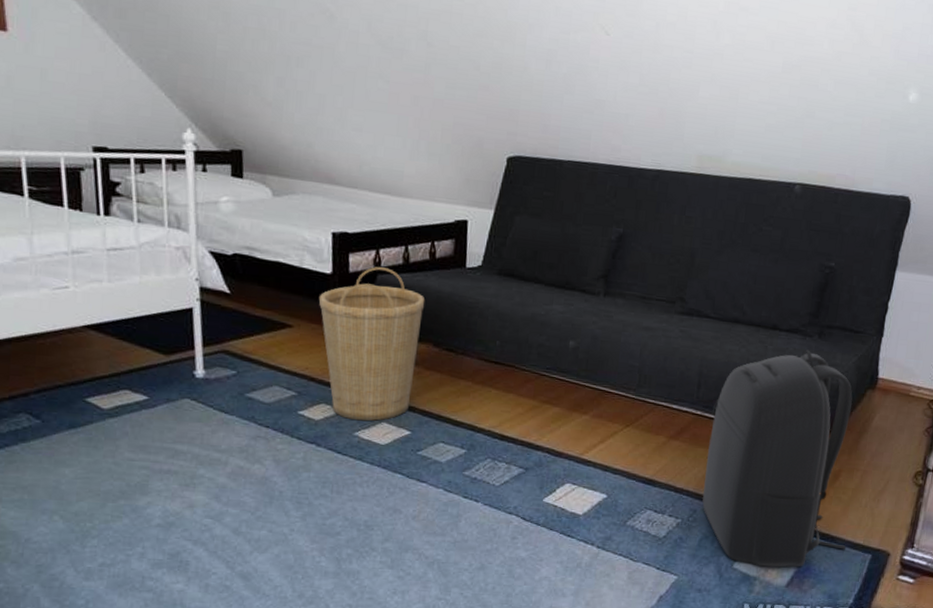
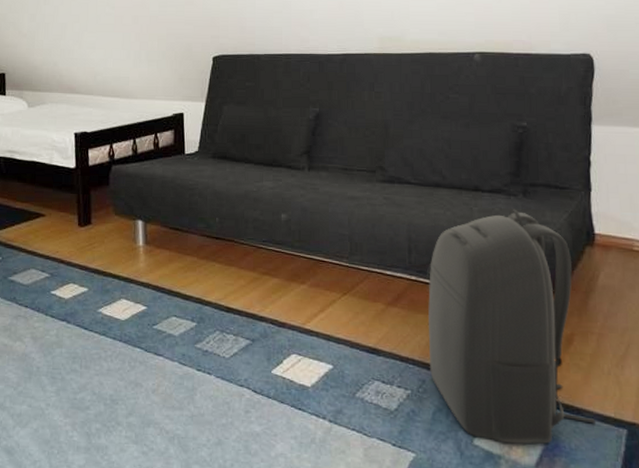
basket: present [318,266,425,422] -> none [65,159,153,298]

